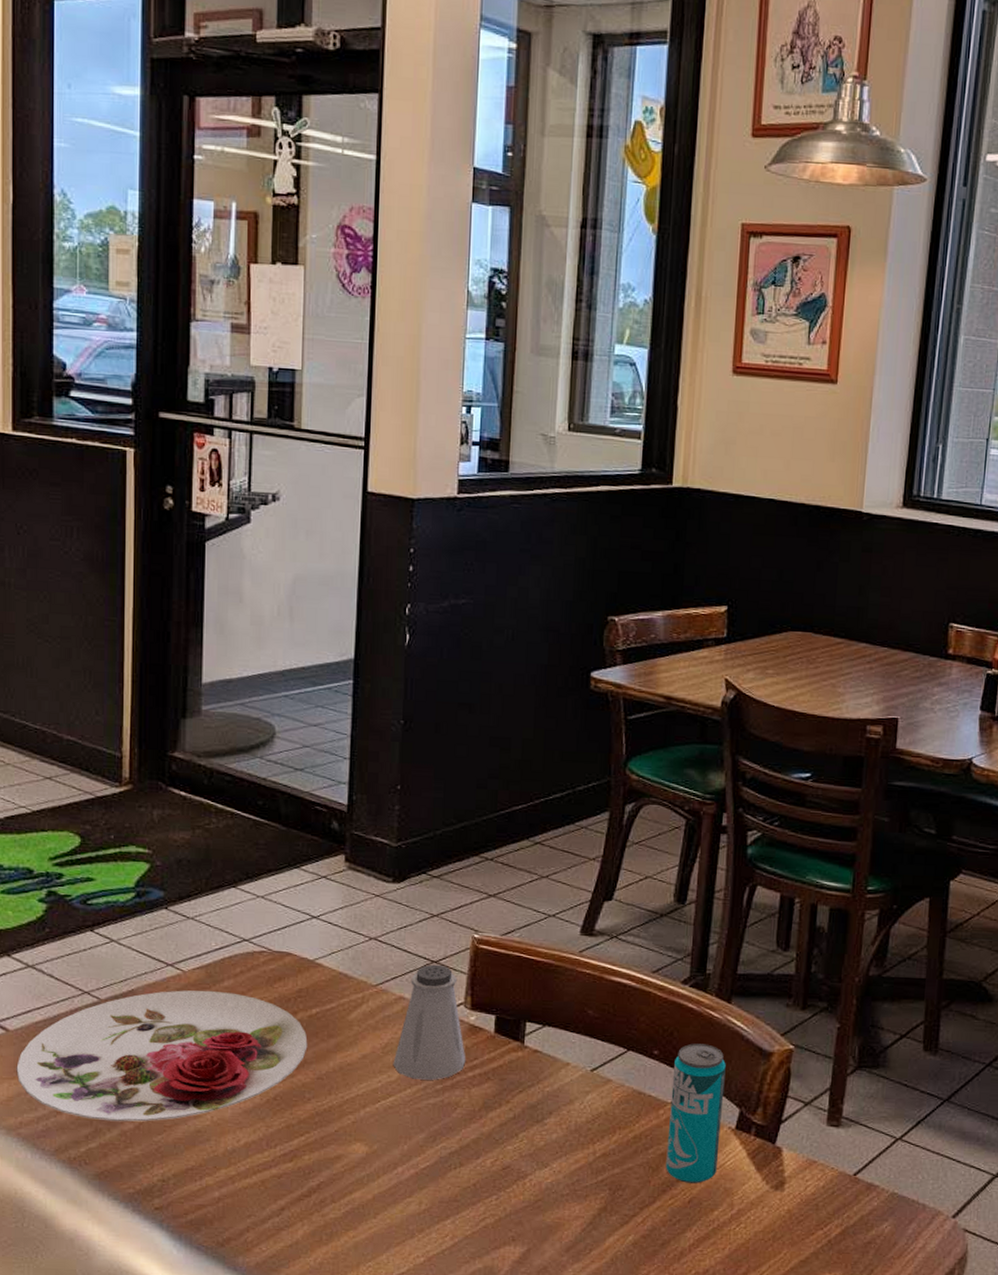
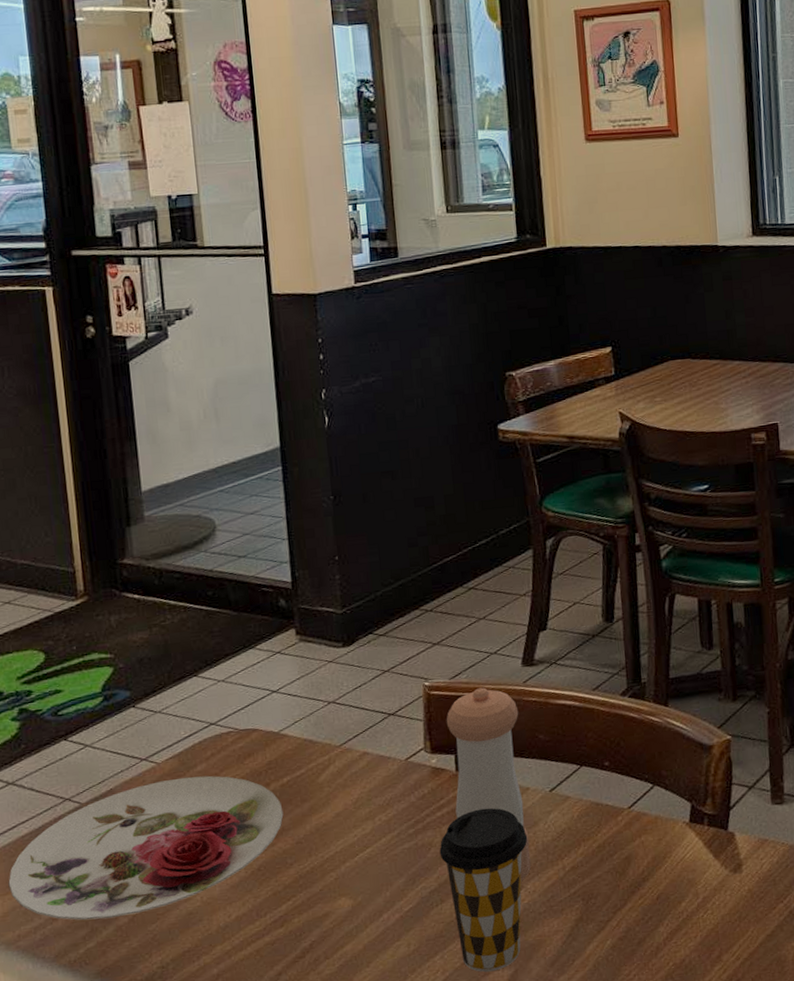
saltshaker: present [393,964,466,1080] -> none [365,716,434,828]
coffee cup: none [465,1076,561,1246] -> present [439,807,528,972]
pepper shaker: none [488,950,570,1159] -> present [446,687,531,882]
beverage can: present [666,1043,726,1184] -> none [624,748,678,881]

